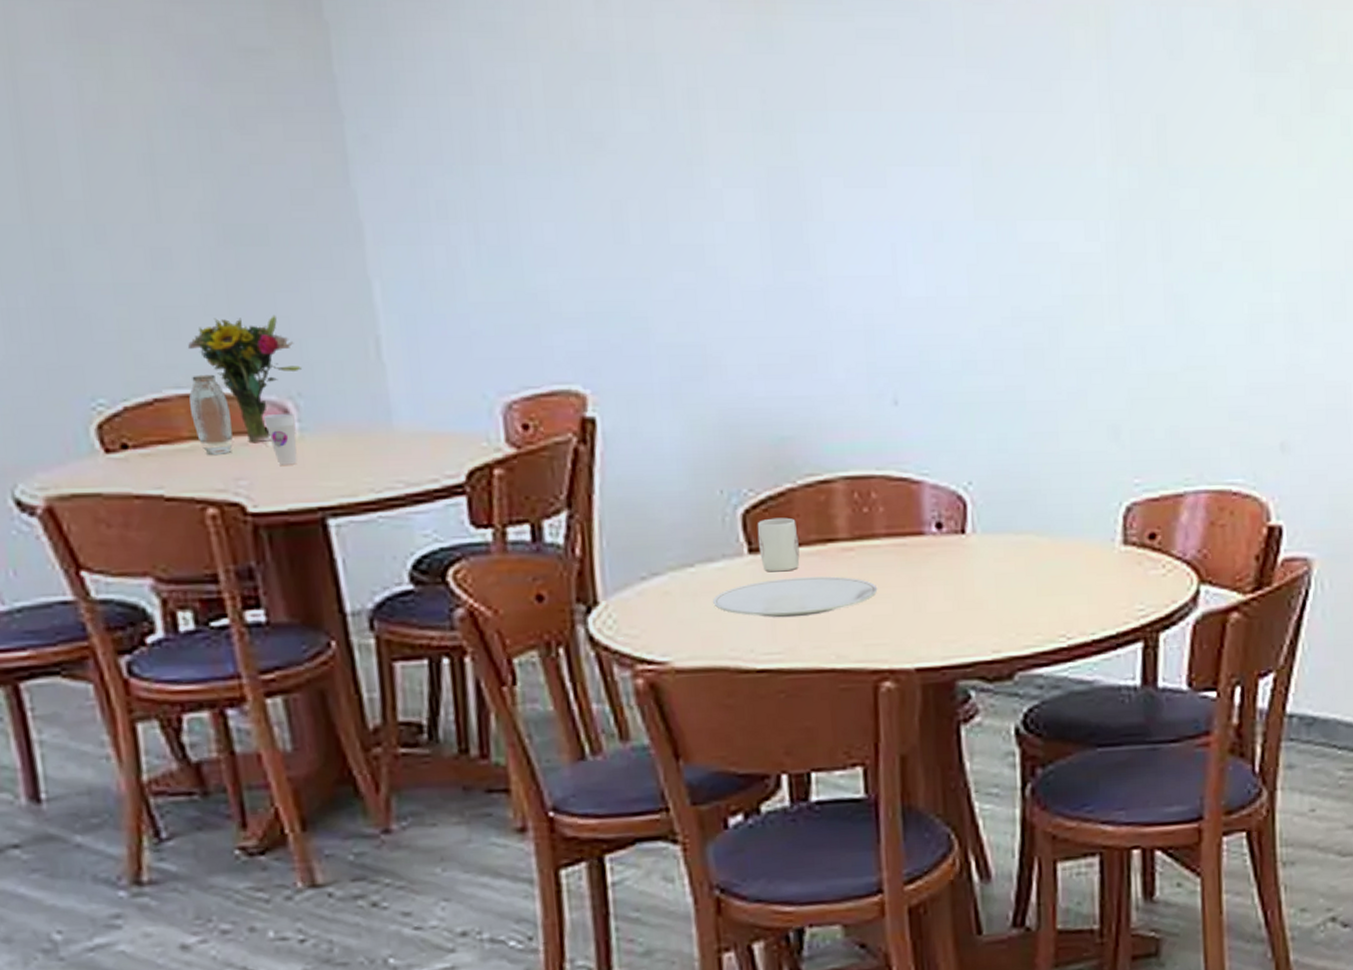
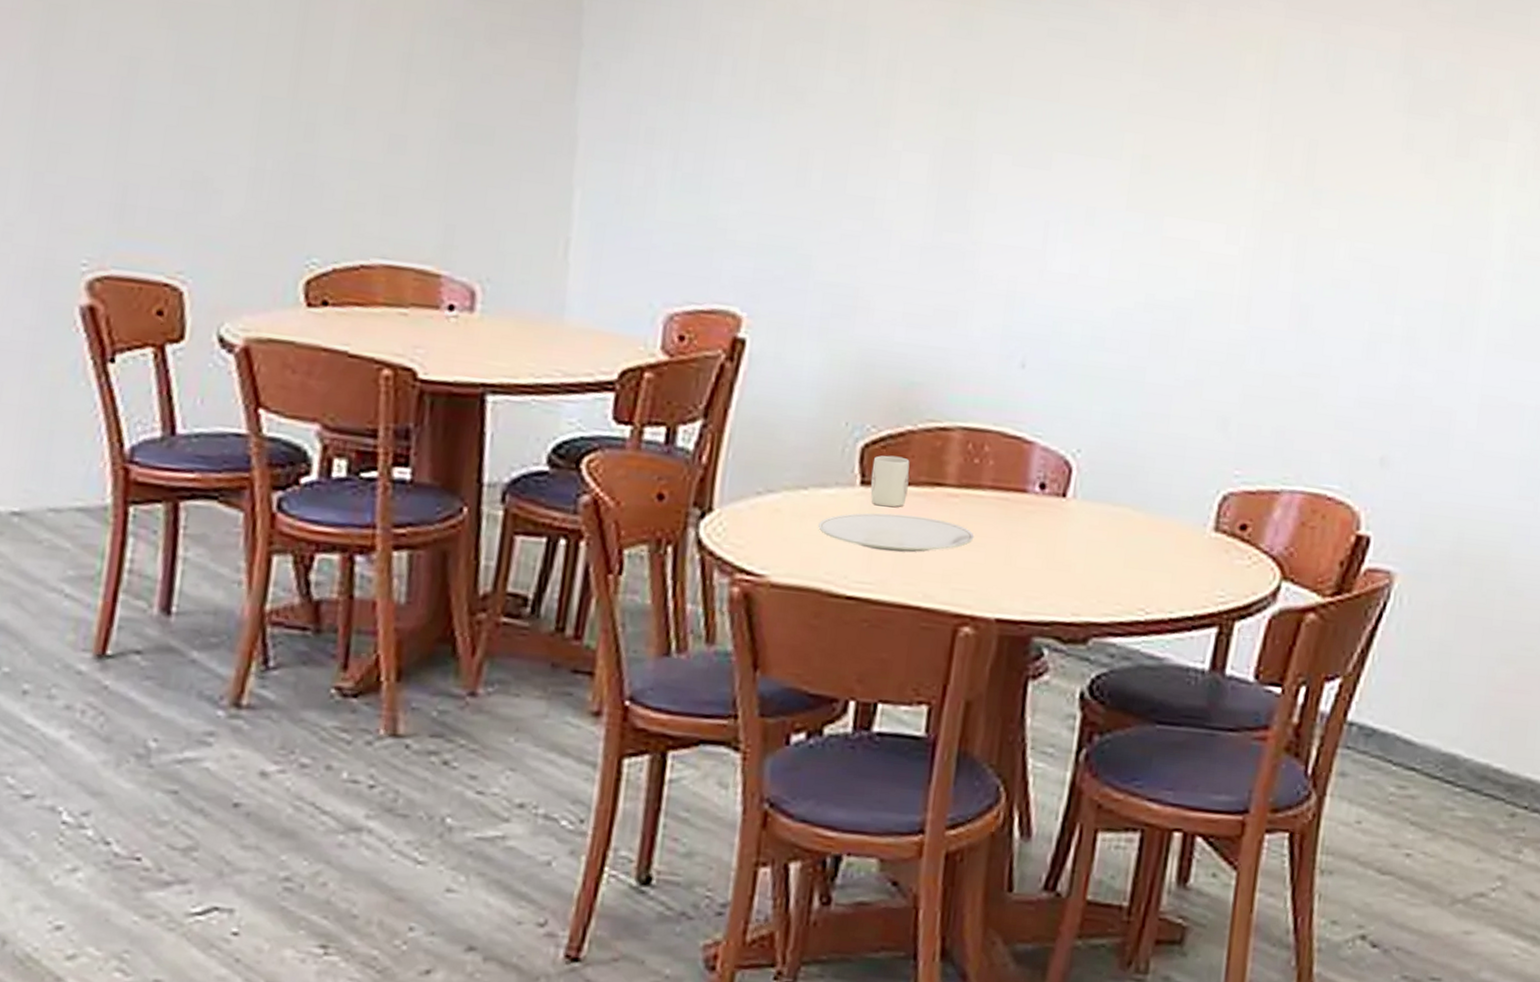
bouquet: present [188,314,302,443] -> none [402,202,495,318]
vase: present [189,374,233,456] -> none [389,249,425,323]
cup: present [264,413,297,465] -> none [451,293,479,342]

